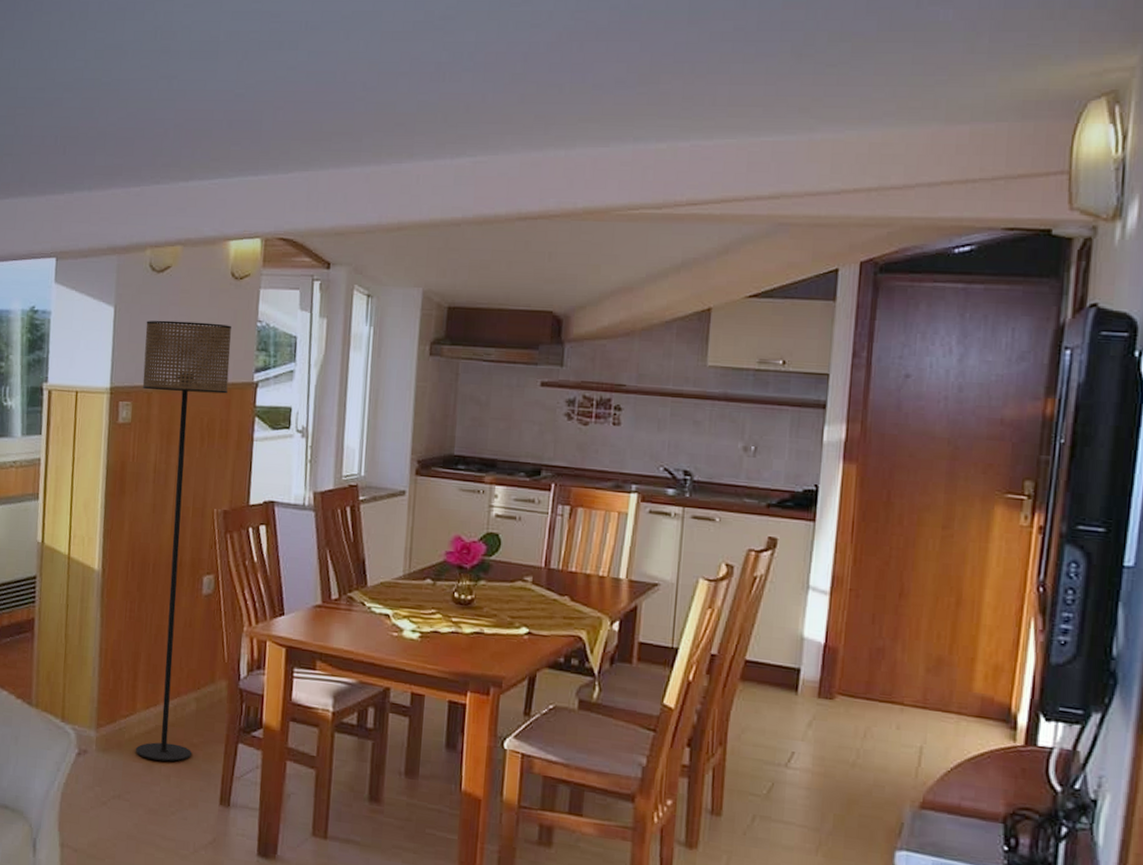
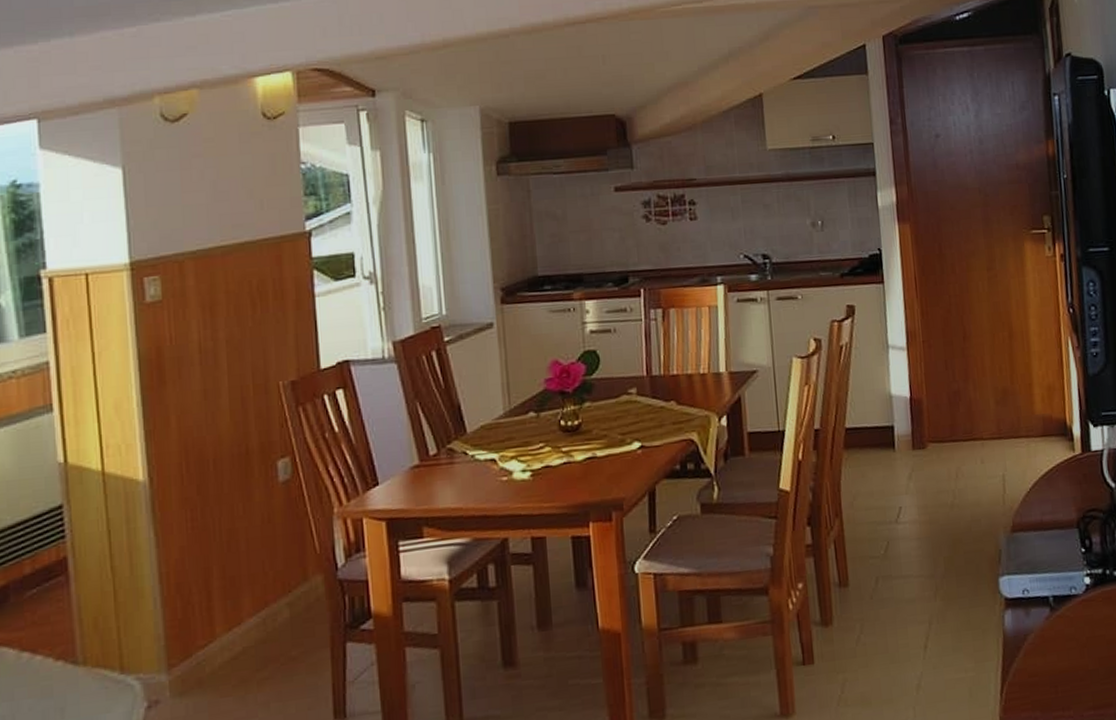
floor lamp: present [136,320,231,762] -> none [165,171,292,690]

